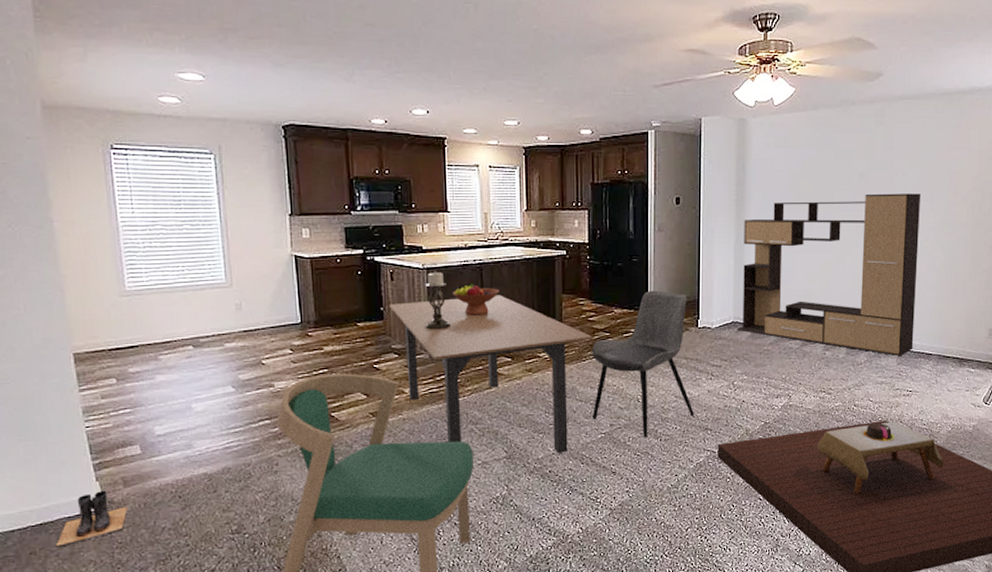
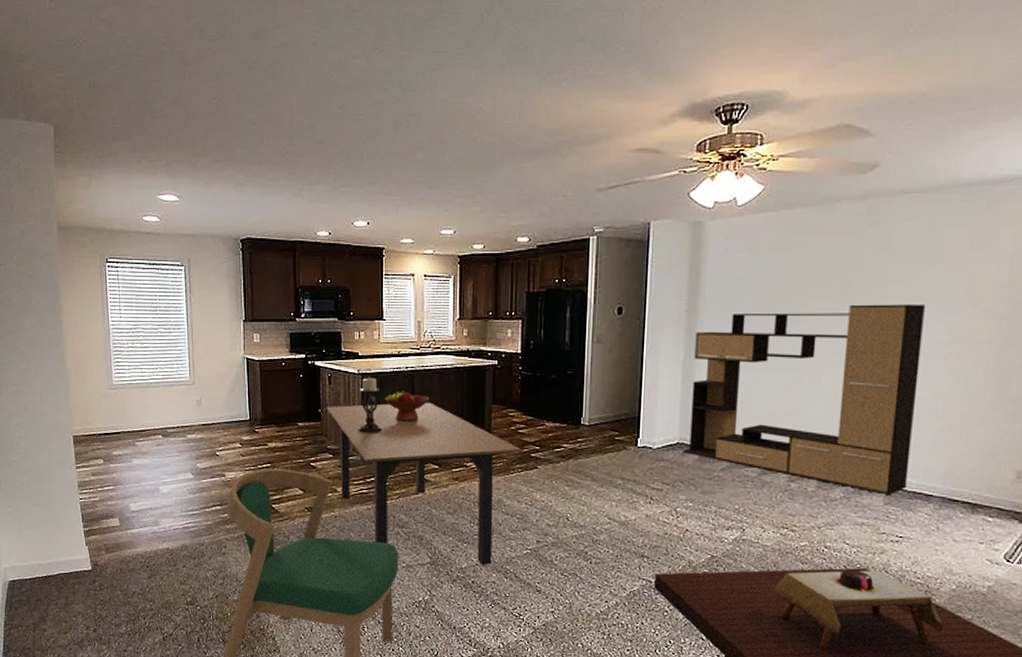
boots: present [55,490,129,547] -> none [55,553,109,598]
dining chair: present [592,290,695,438] -> none [518,405,630,558]

